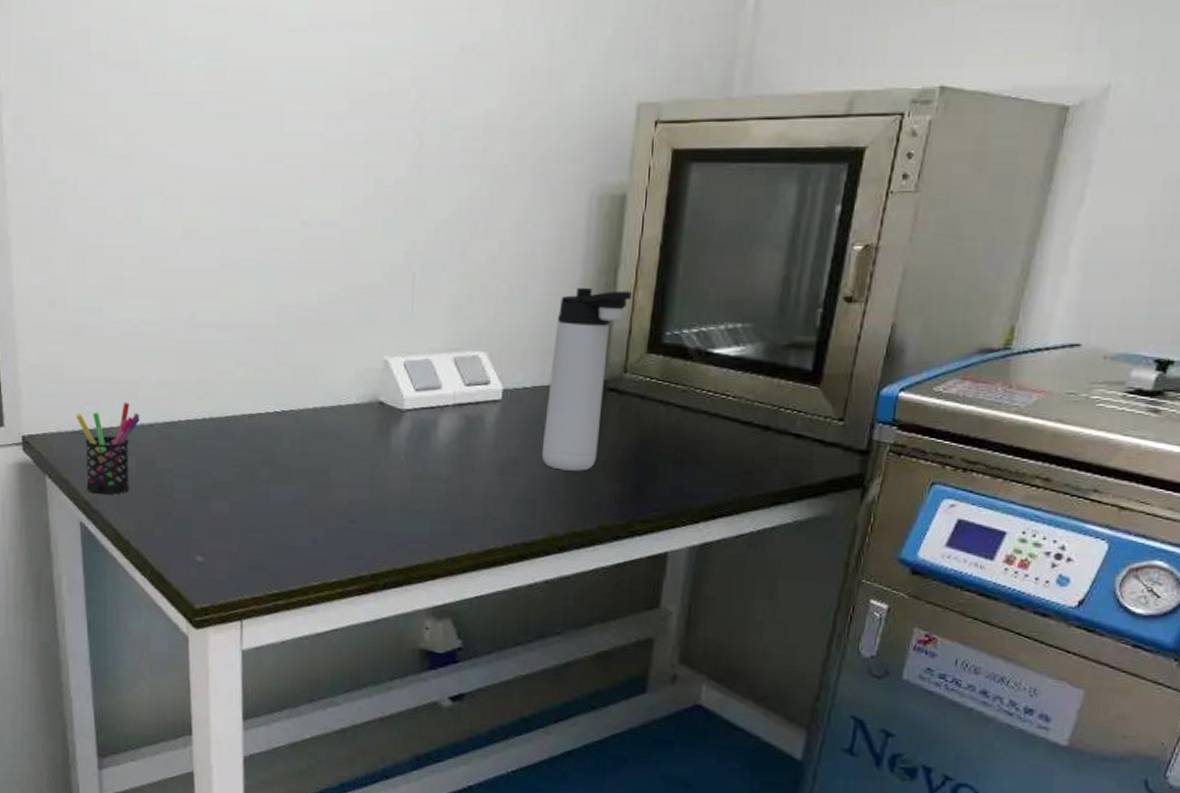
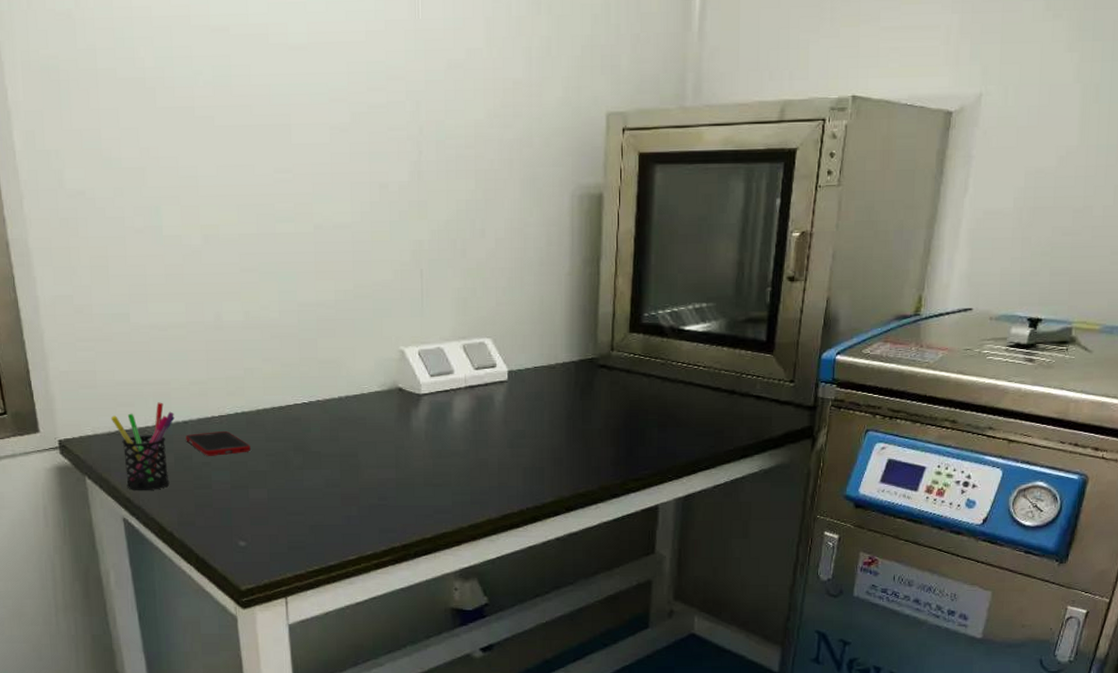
cell phone: none [150,437,216,463] -> present [186,431,251,456]
thermos bottle: present [541,287,633,471] -> none [545,277,614,440]

